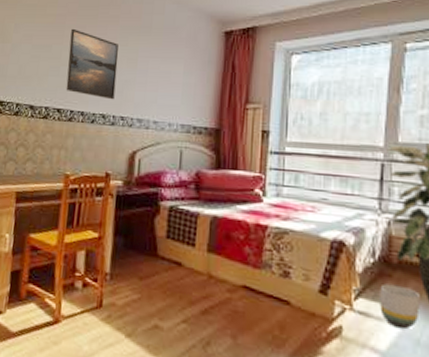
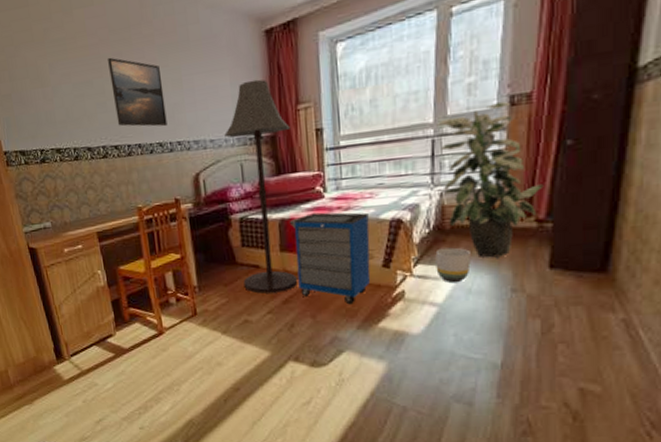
floor lamp: none [161,73,236,300] -> present [224,79,297,294]
cabinet: none [221,216,308,331] -> present [289,212,371,305]

